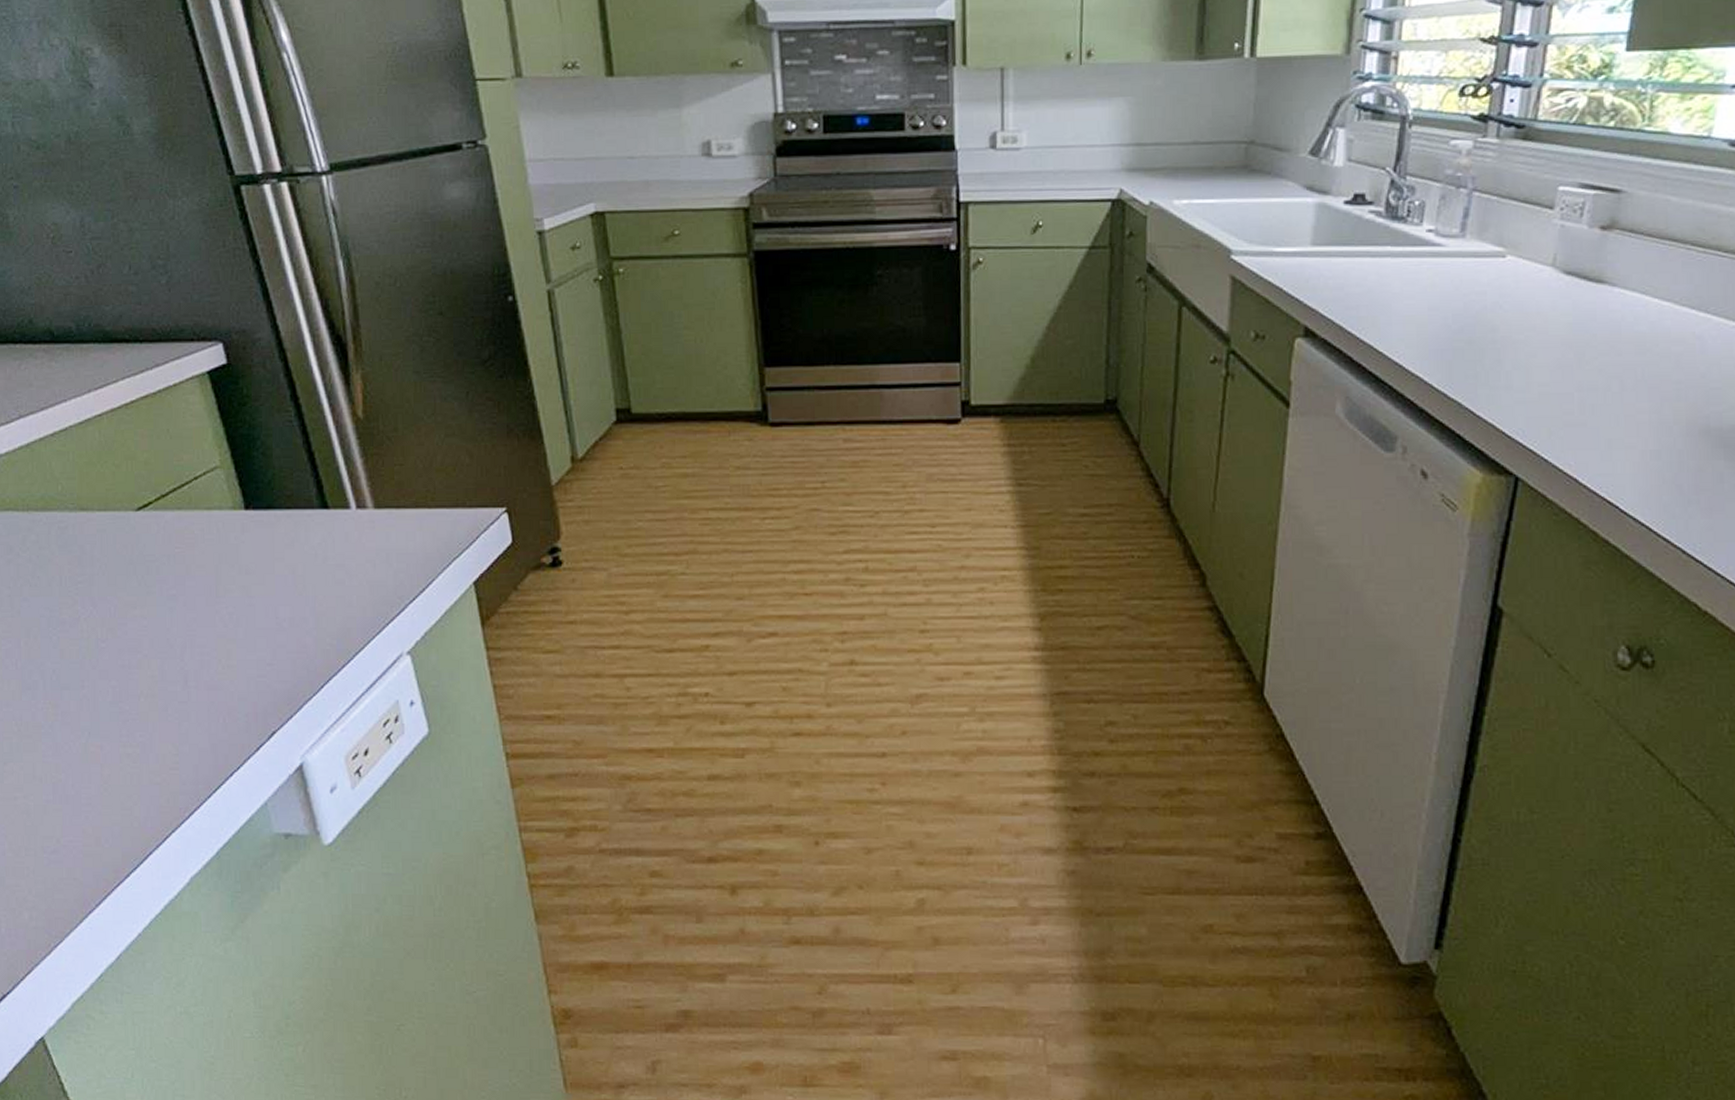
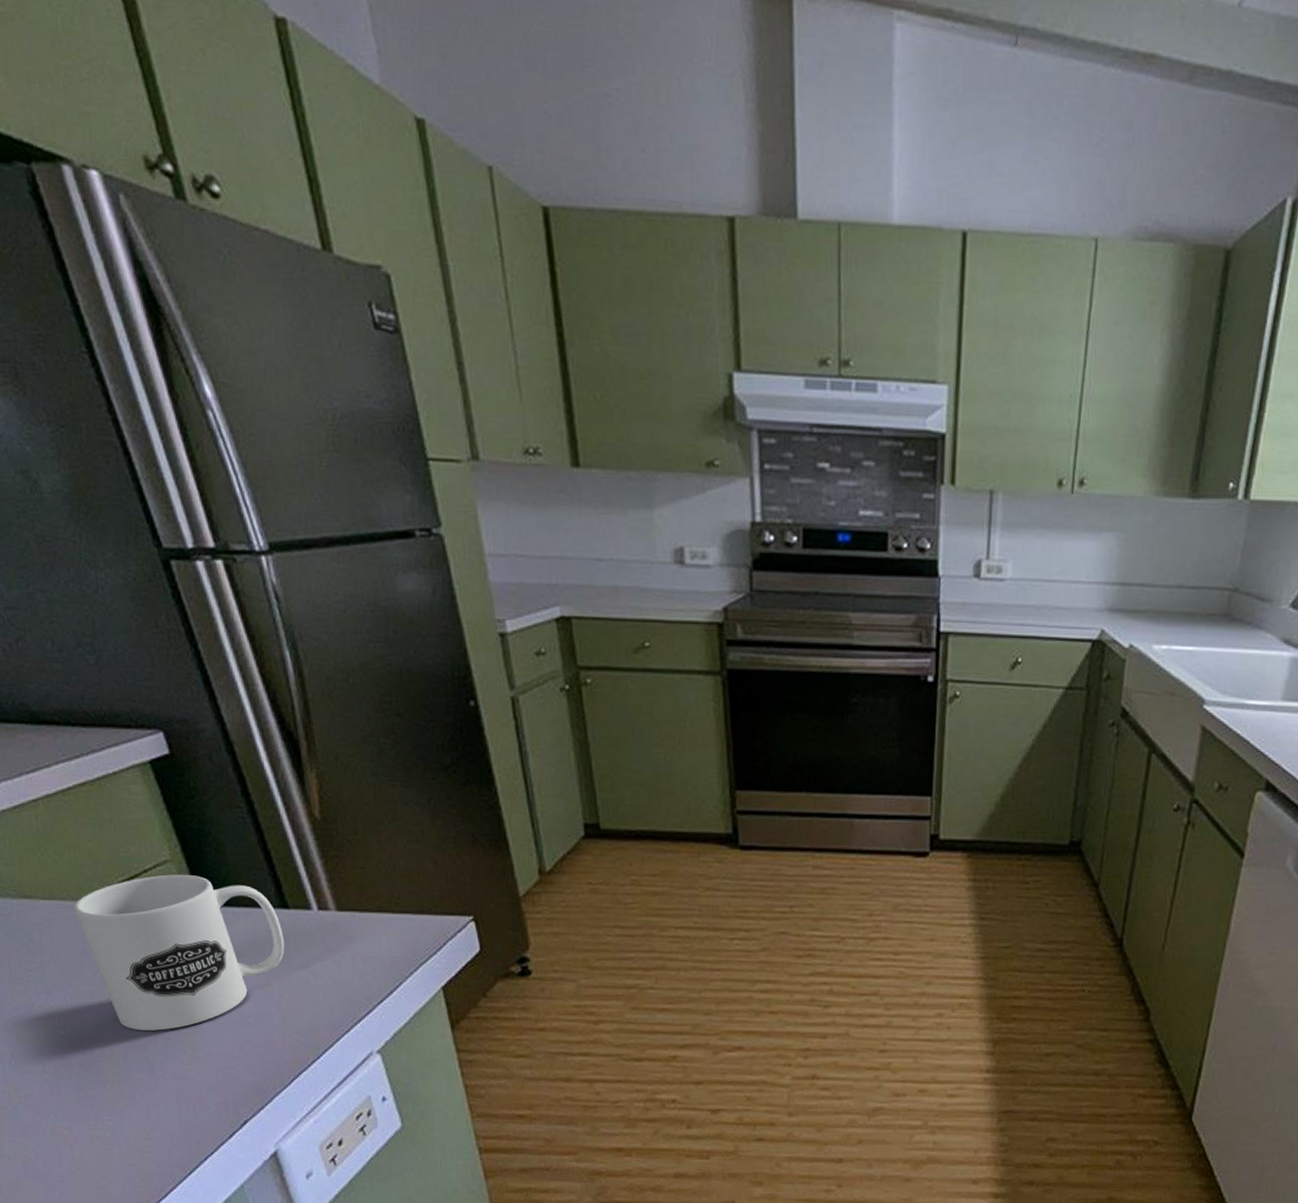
mug: none [126,480,322,640] -> present [73,874,285,1031]

